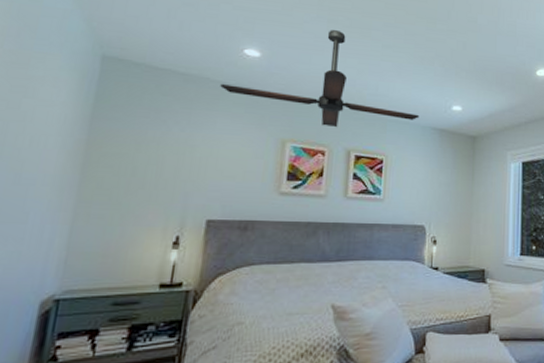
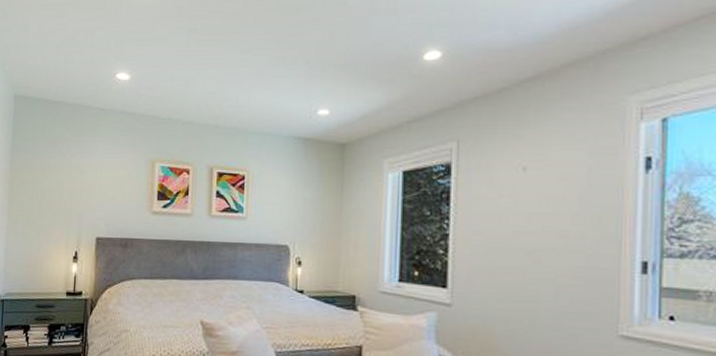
ceiling fan: present [220,30,420,128] -> none [99,41,282,145]

